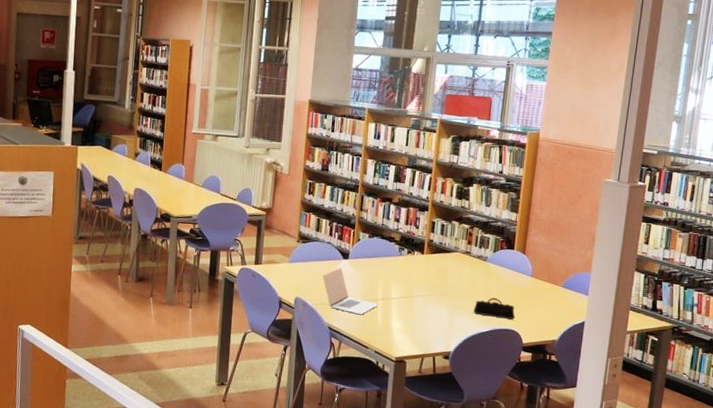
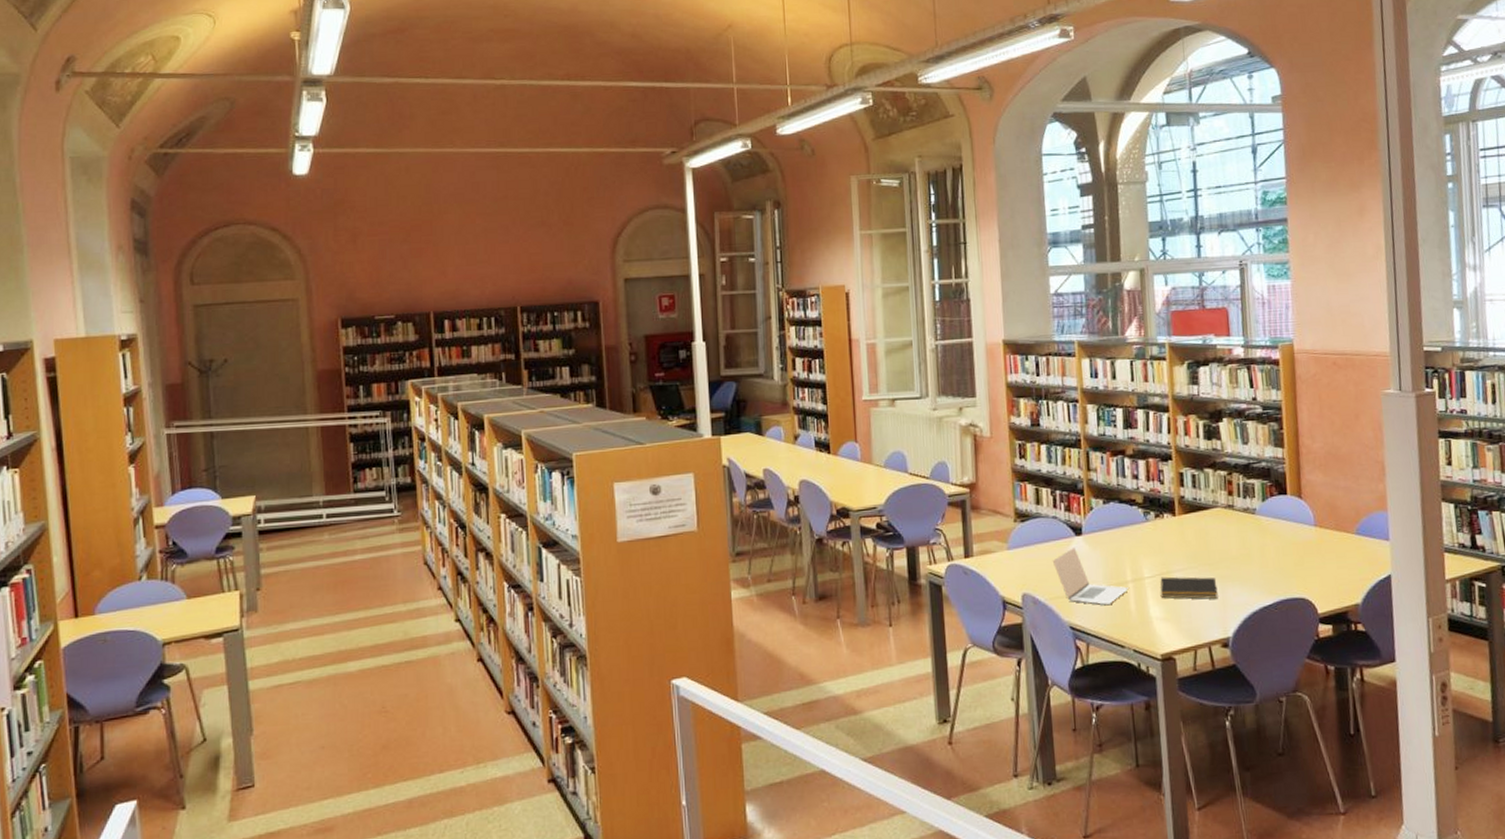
notepad: none [402,299,448,321] -> present [1159,576,1218,599]
pencil case: present [474,298,516,320] -> none [1249,560,1304,585]

